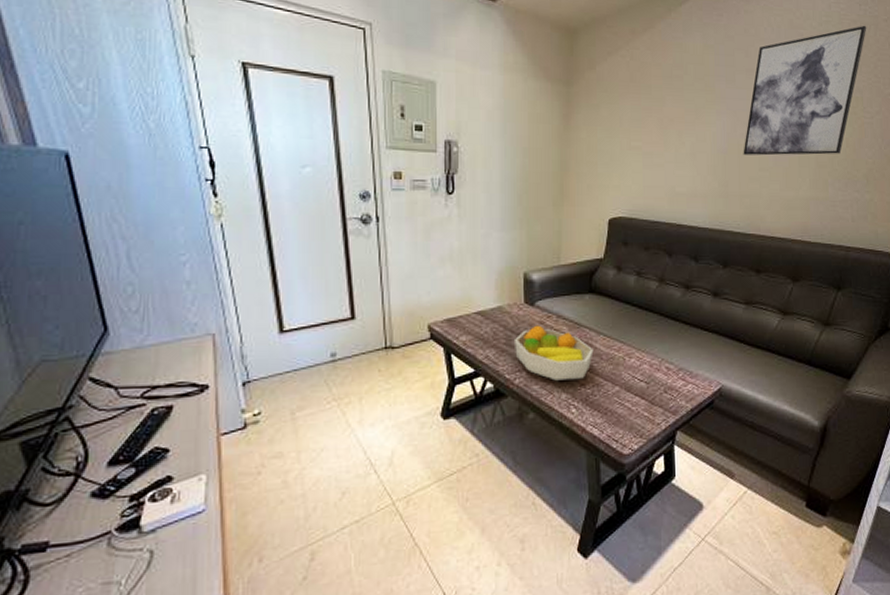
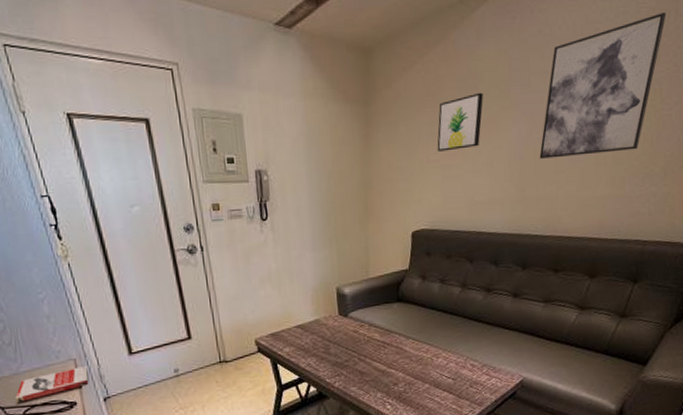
book: none [133,342,228,383] -> present [15,365,89,404]
fruit bowl: present [515,325,594,381] -> none [332,334,404,382]
wall art: none [639,83,688,139] -> present [437,92,483,152]

